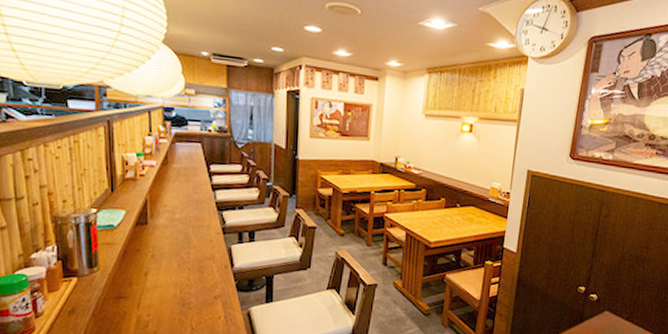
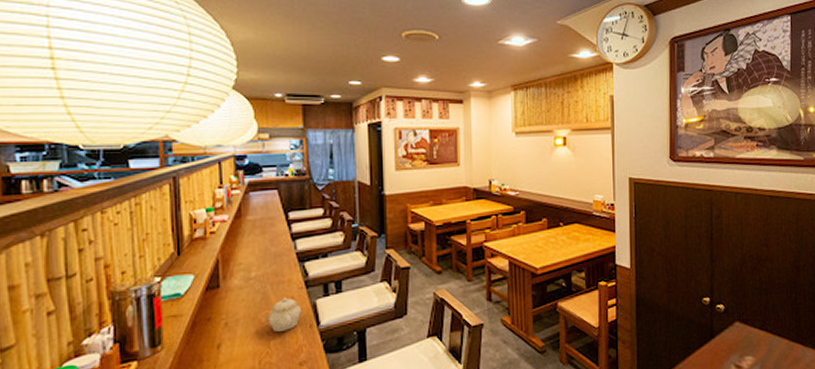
teapot: none [188,240,219,268] -> present [267,297,302,332]

